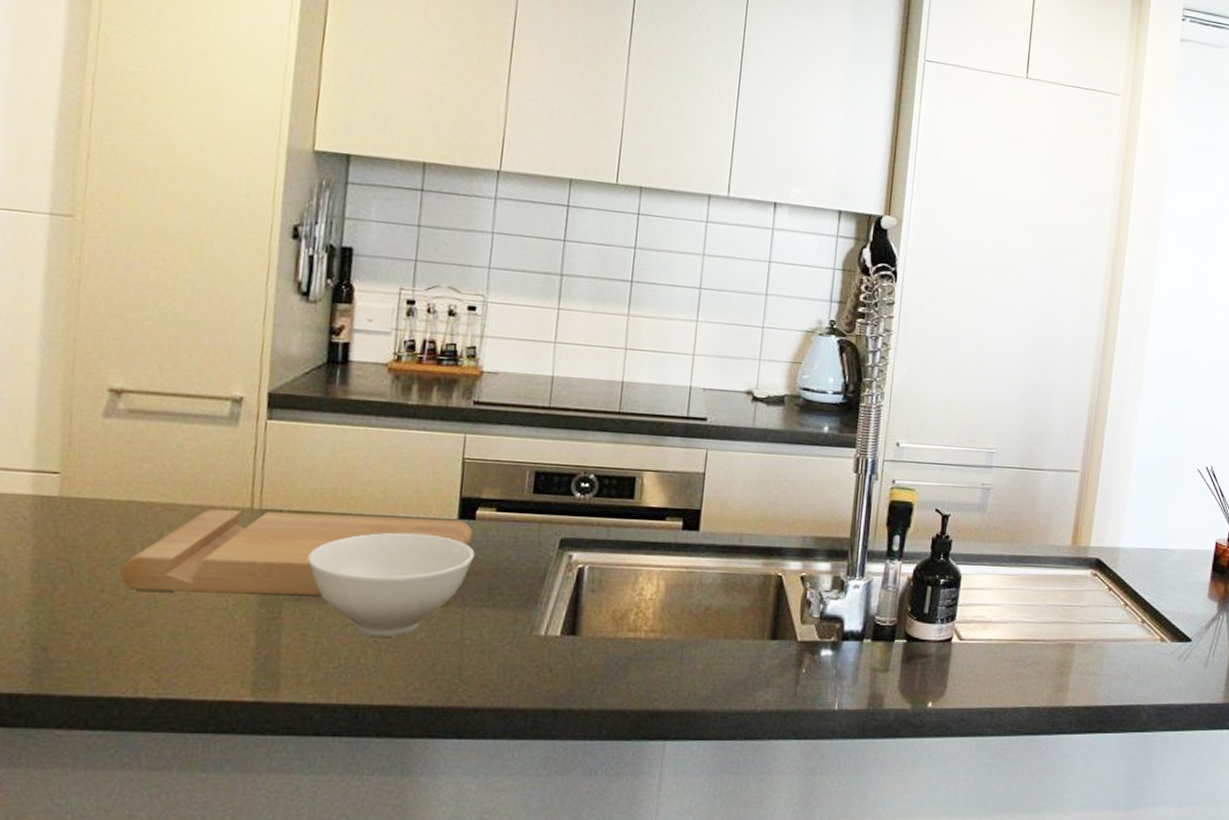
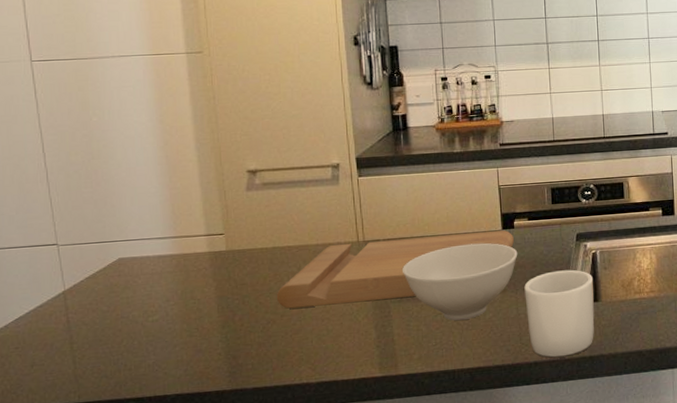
mug: none [472,585,575,707] -> present [524,269,595,359]

